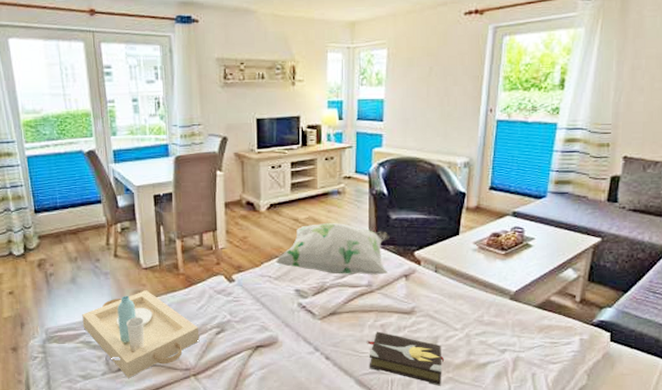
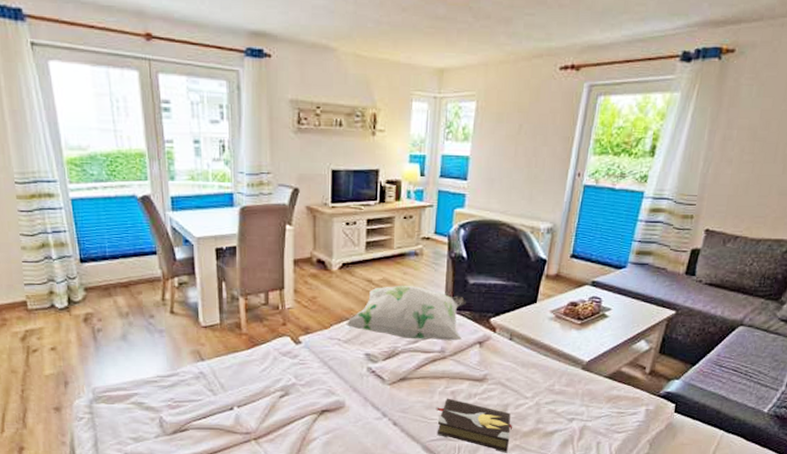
serving tray: present [82,290,200,378] -> none [134,350,262,441]

